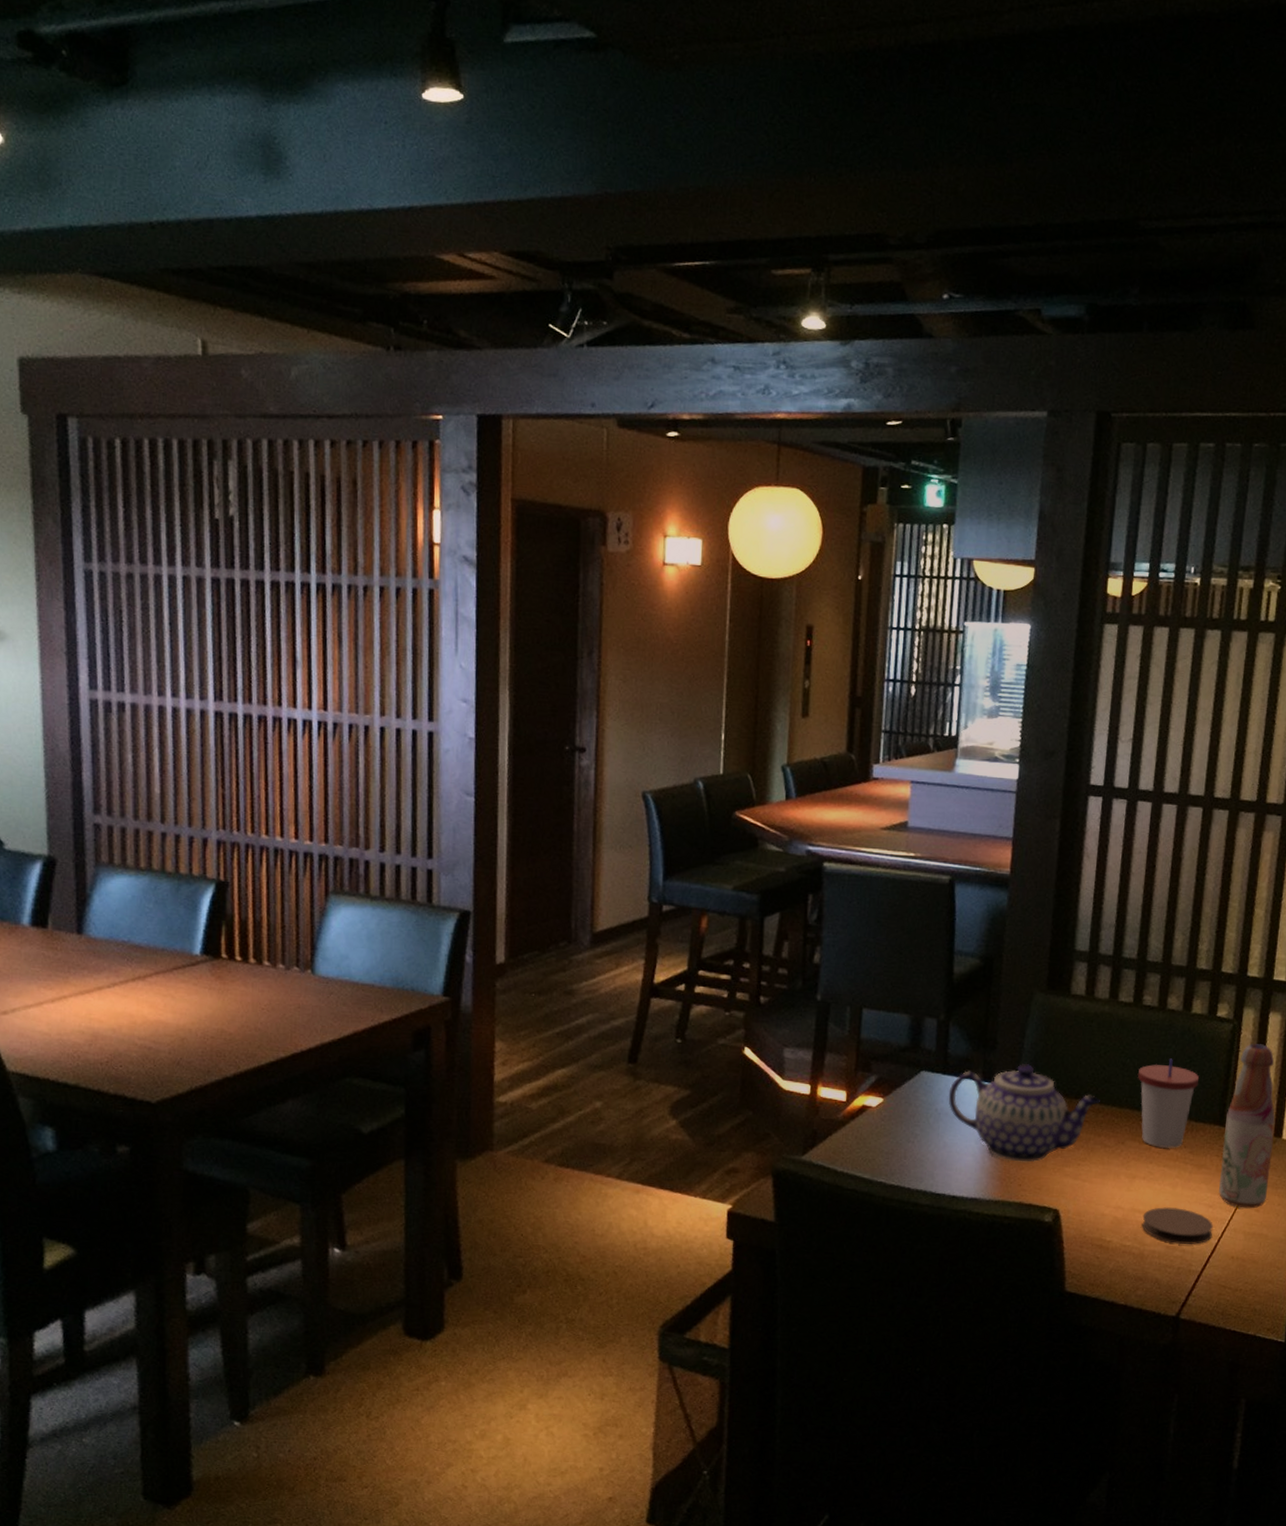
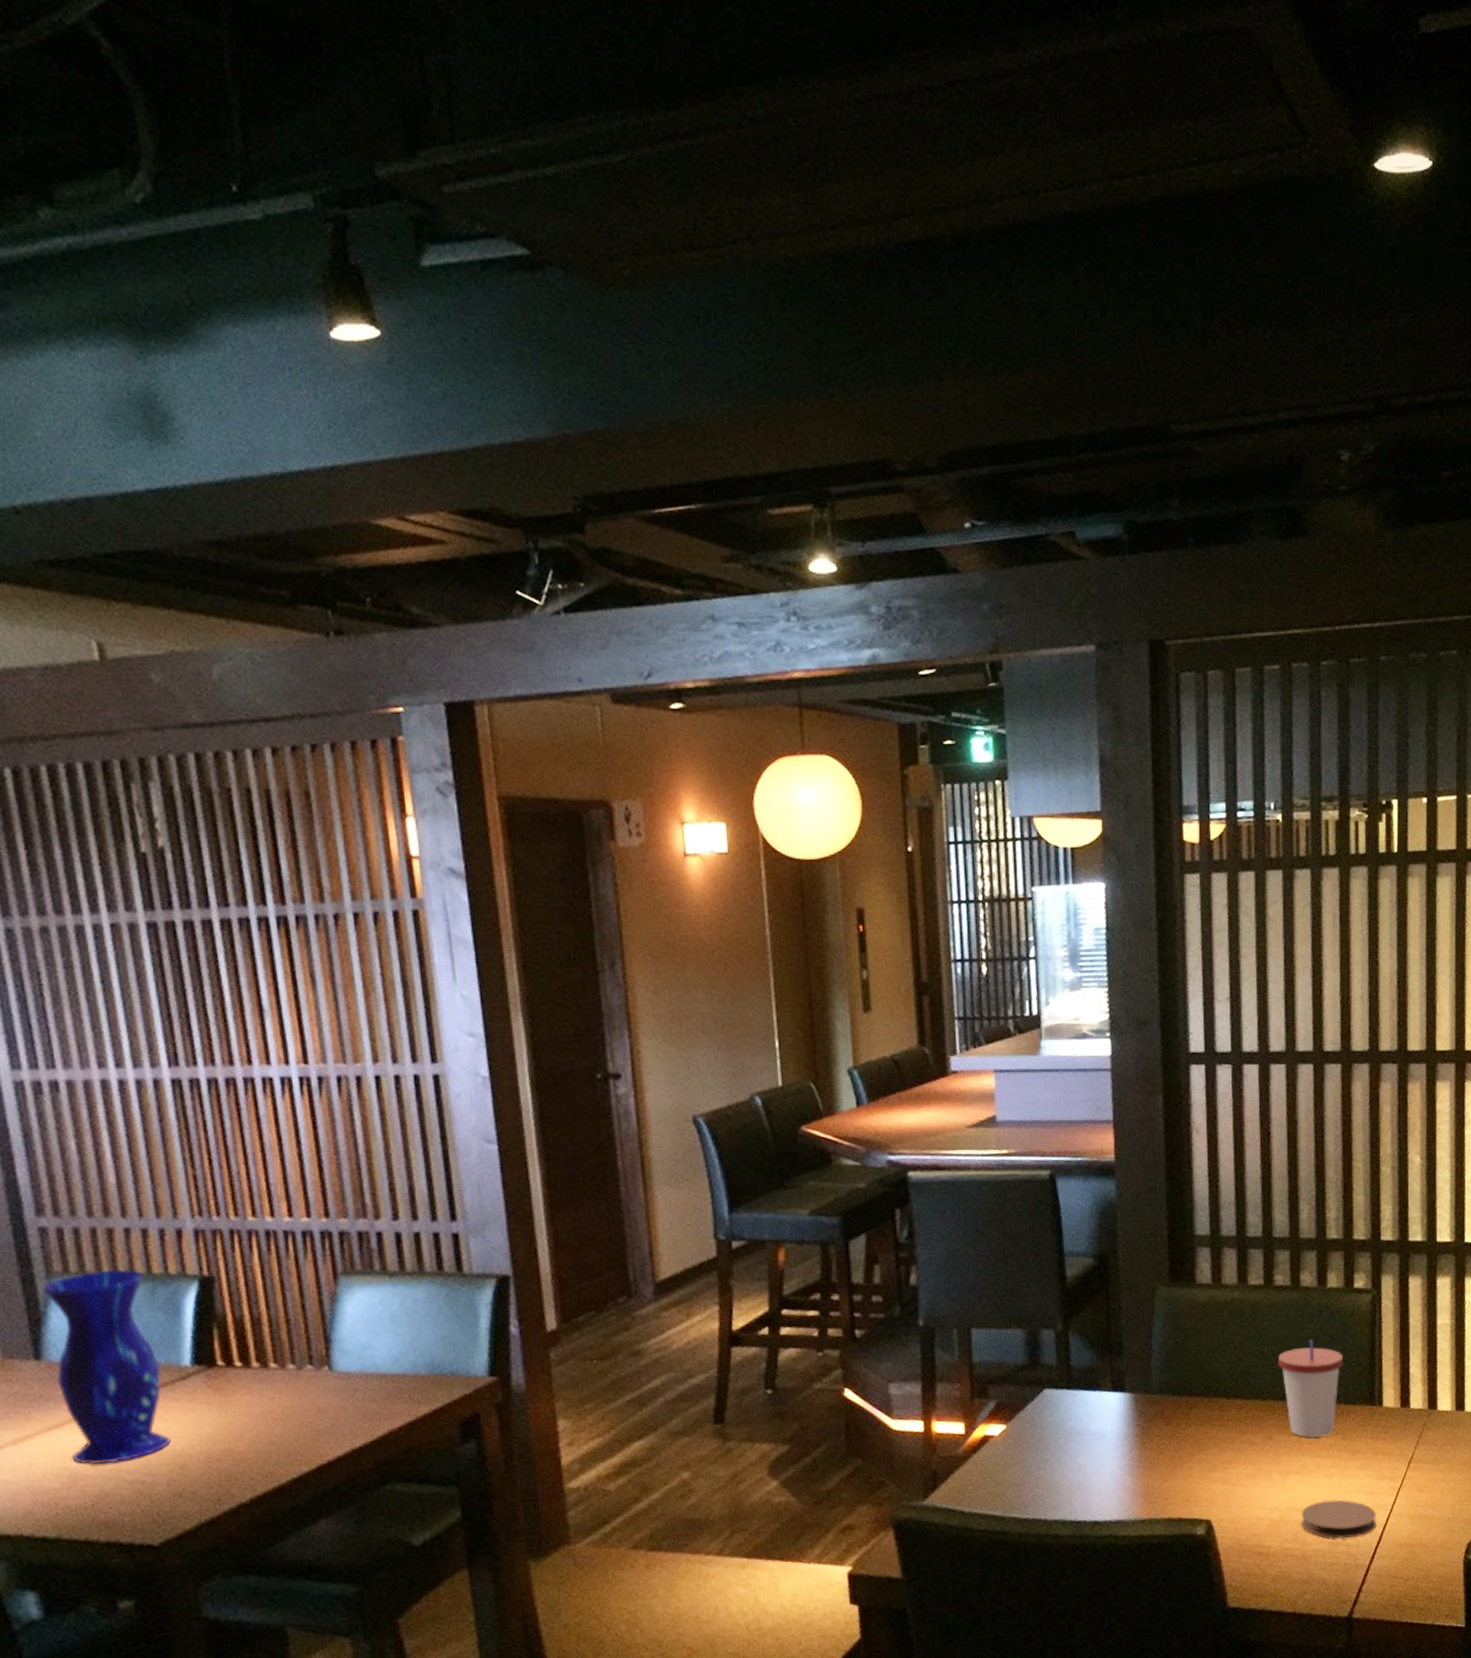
vase: none [91,865,176,1029] -> present [43,1269,171,1465]
teapot: present [948,1063,1100,1162] -> none [1076,1365,1241,1474]
bottle: present [1219,1043,1276,1209] -> none [1376,1312,1429,1491]

